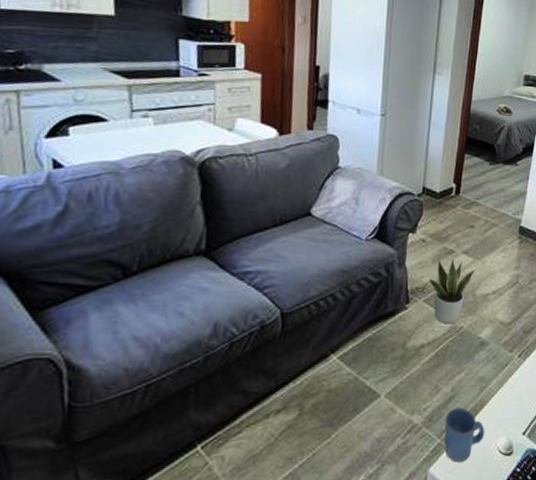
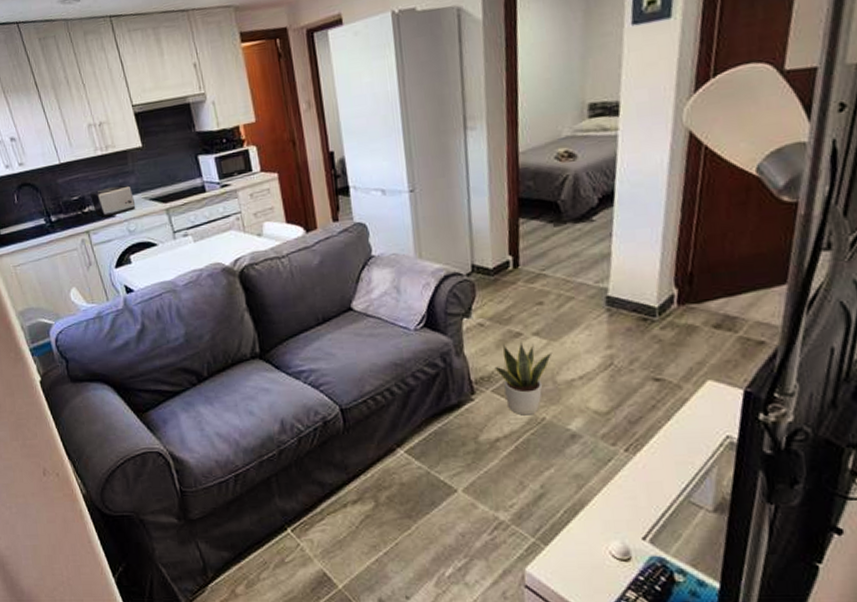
toaster: none [32,48,91,80] -> present [90,185,136,218]
mug: present [444,407,485,462] -> none [537,506,591,564]

